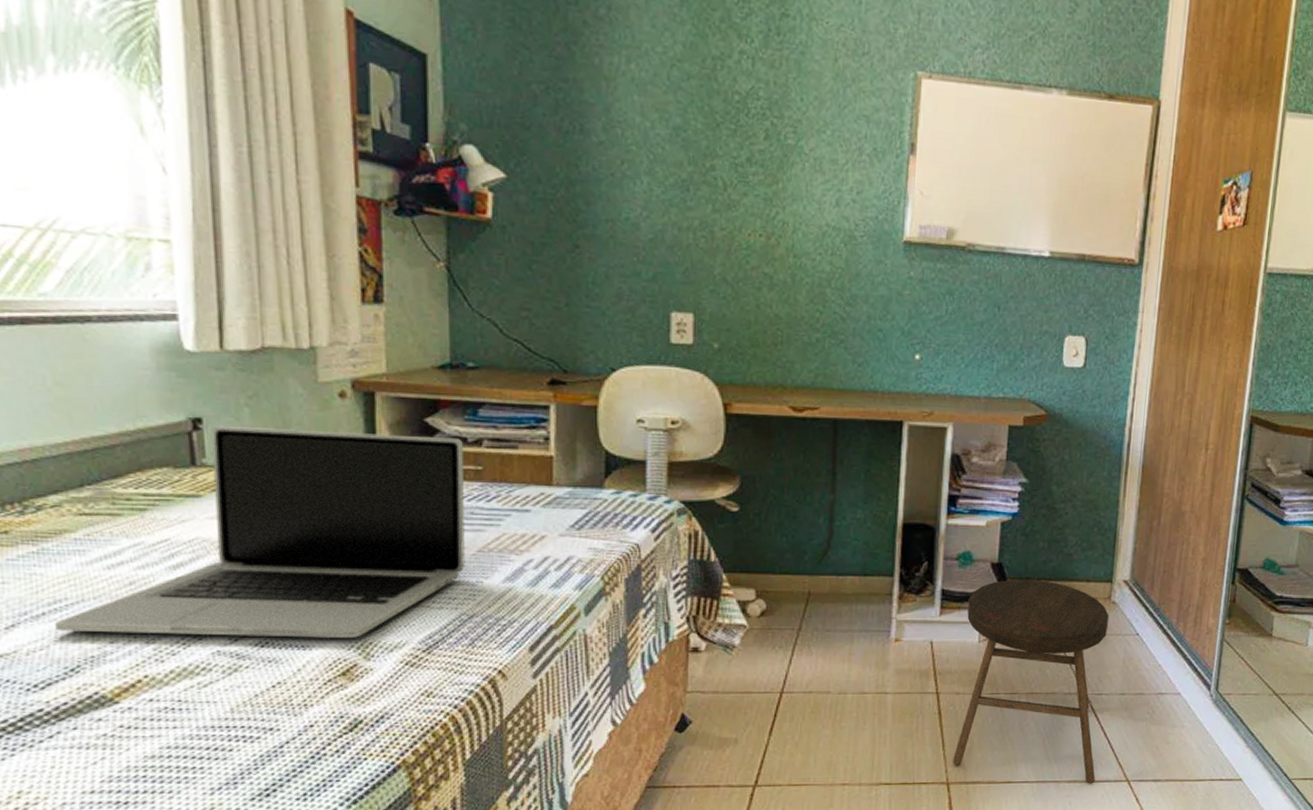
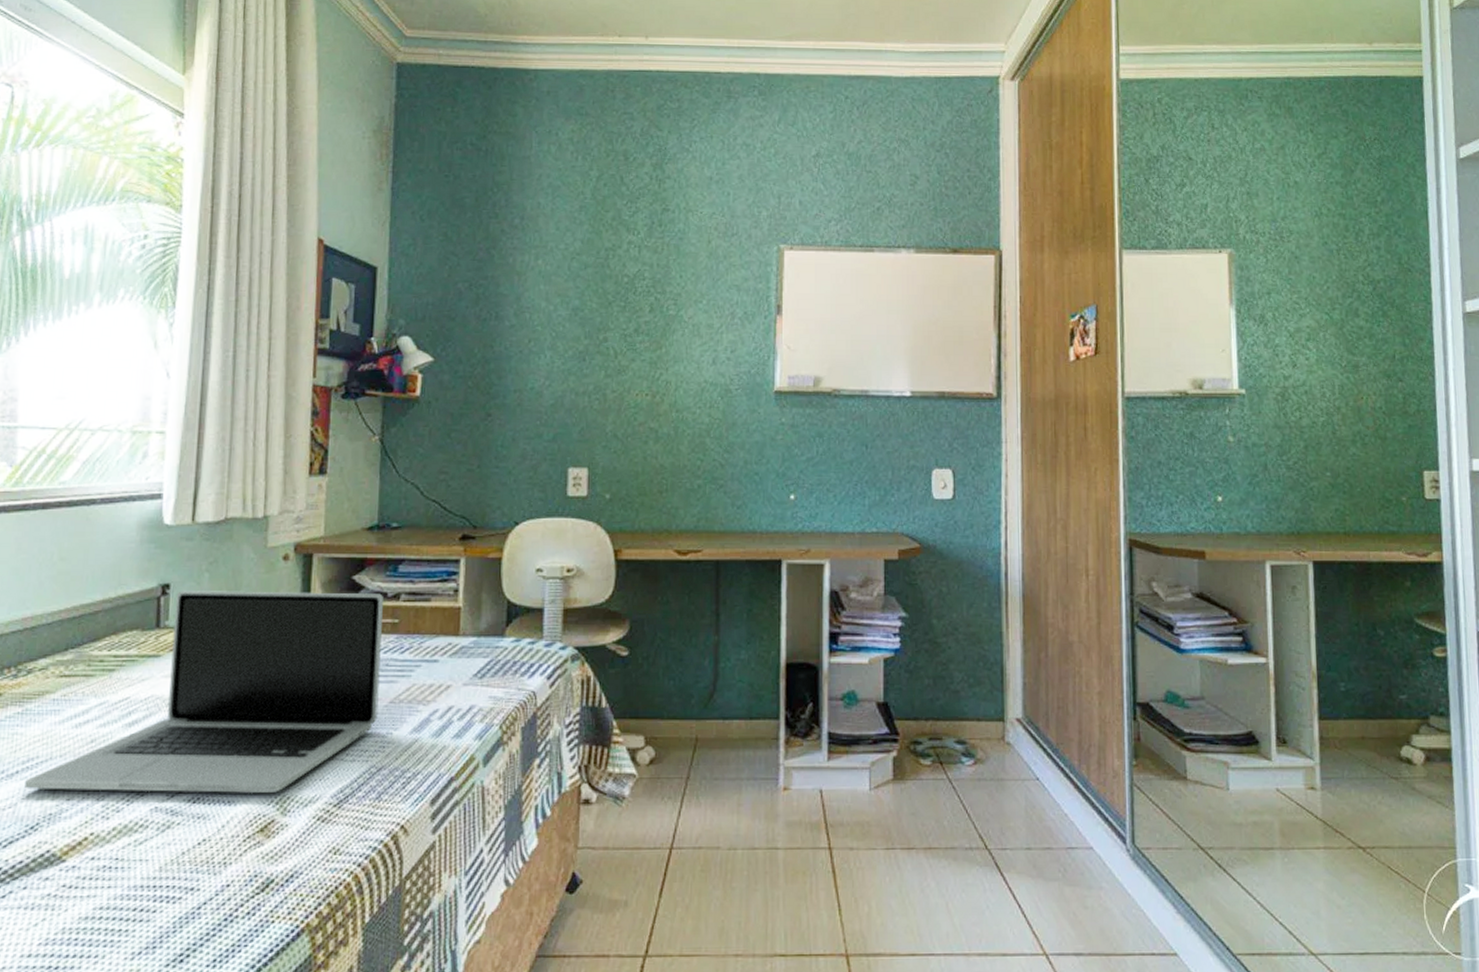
stool: present [953,579,1109,784] -> none [851,719,1009,958]

